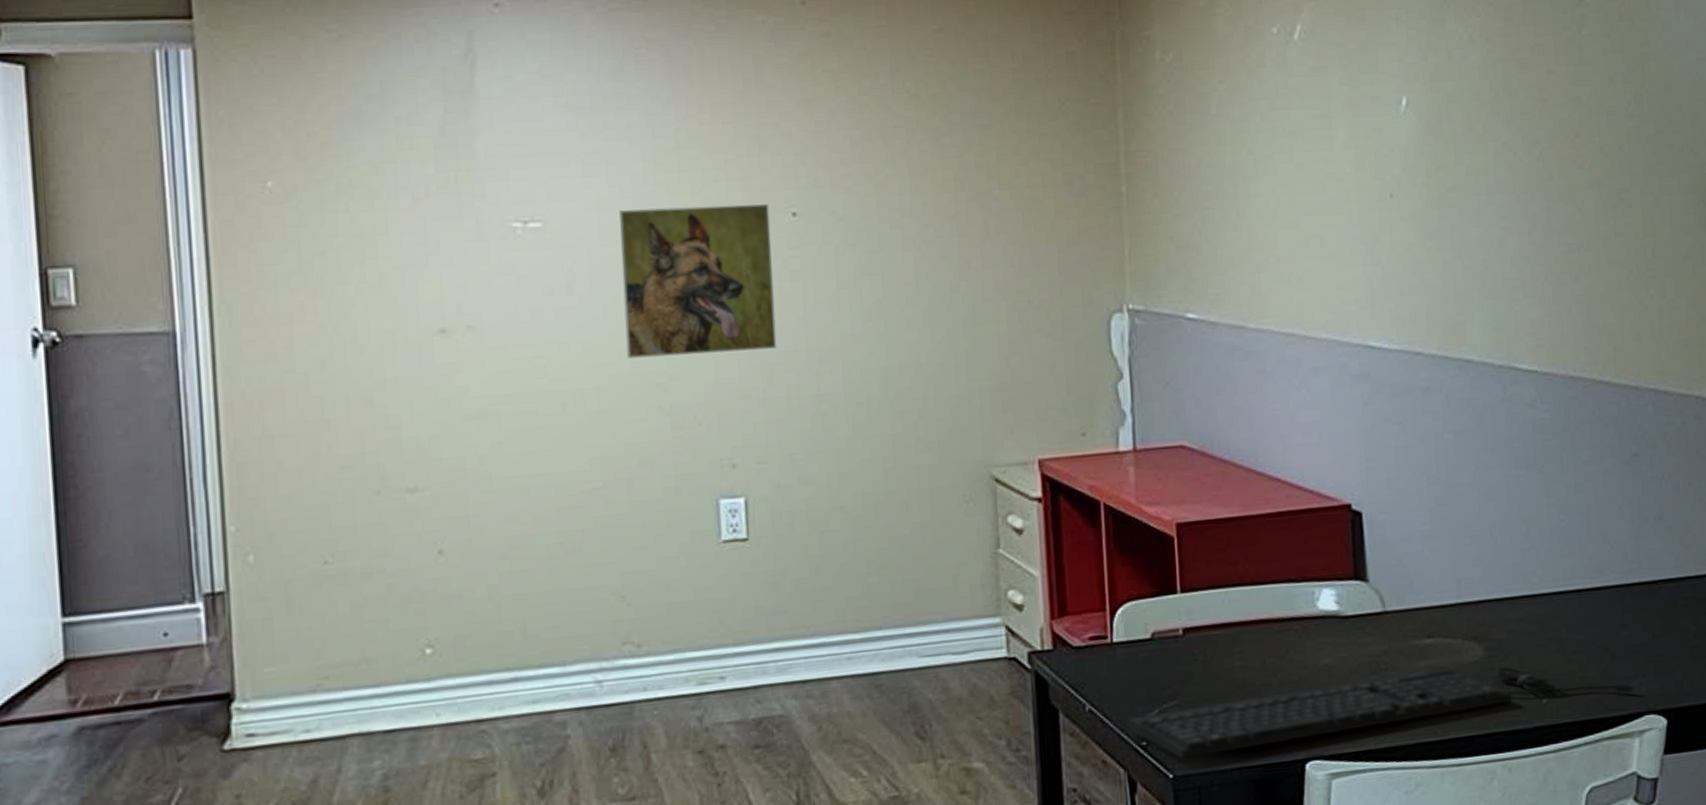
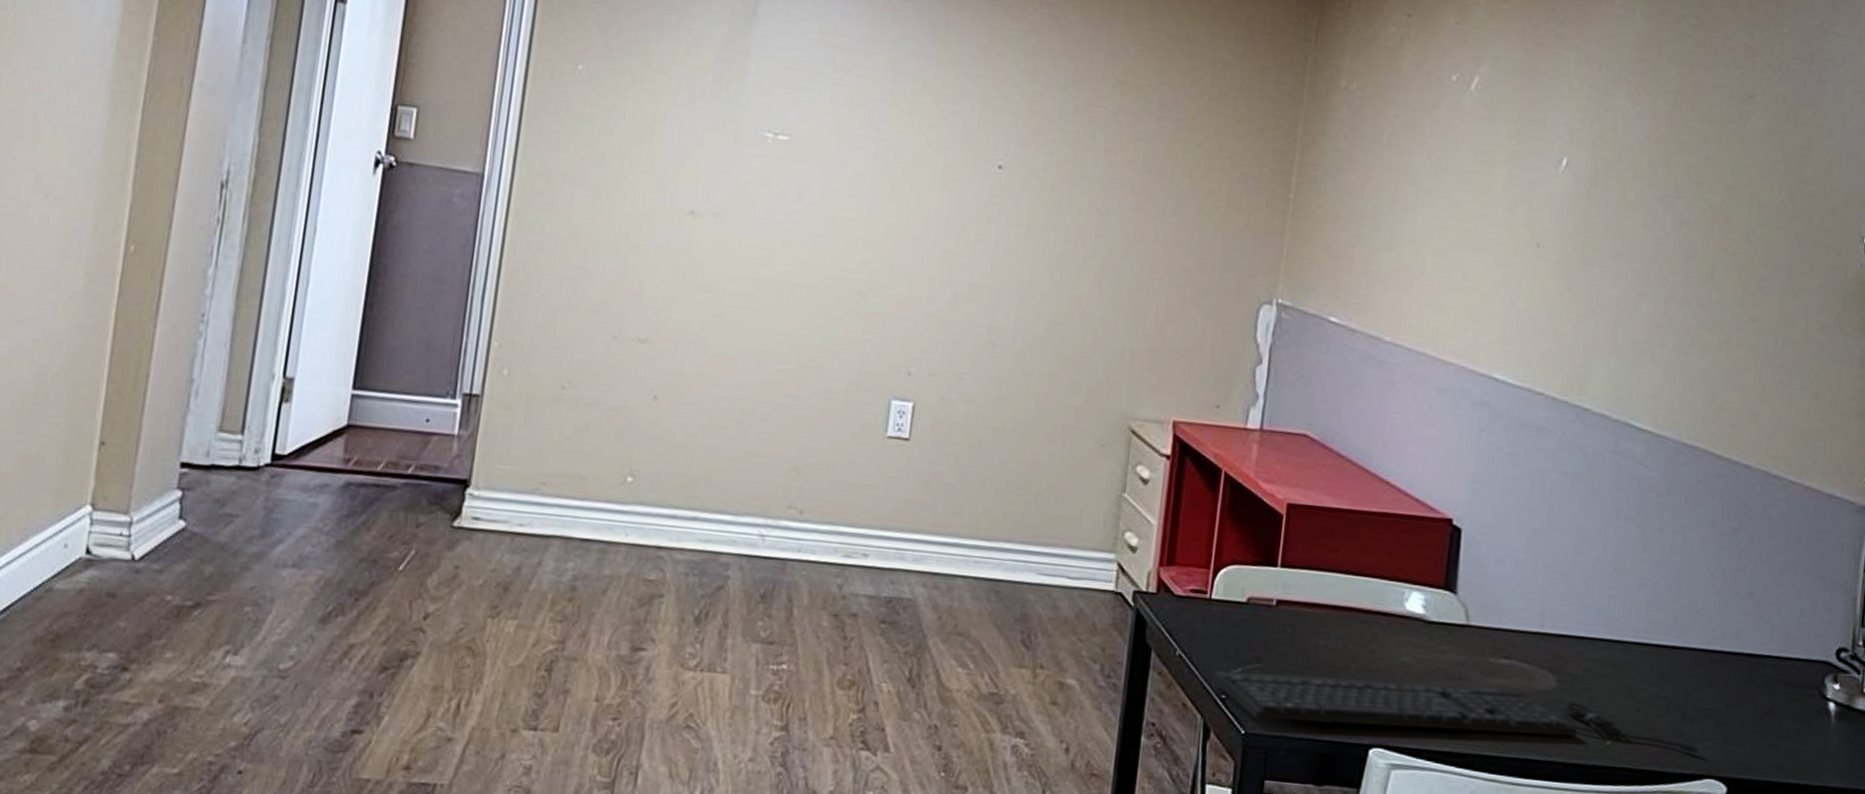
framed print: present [619,204,777,359] -> none [838,138,980,279]

